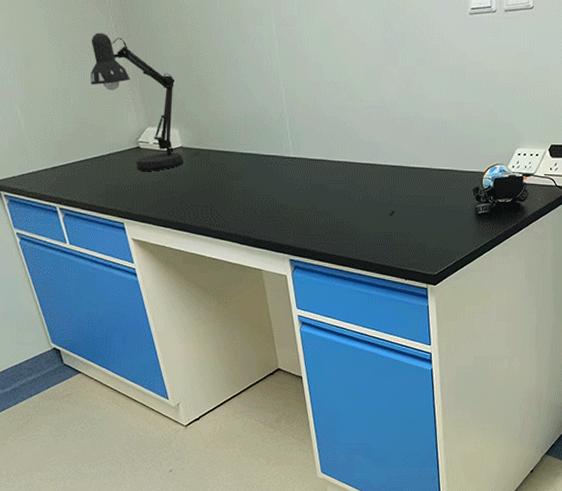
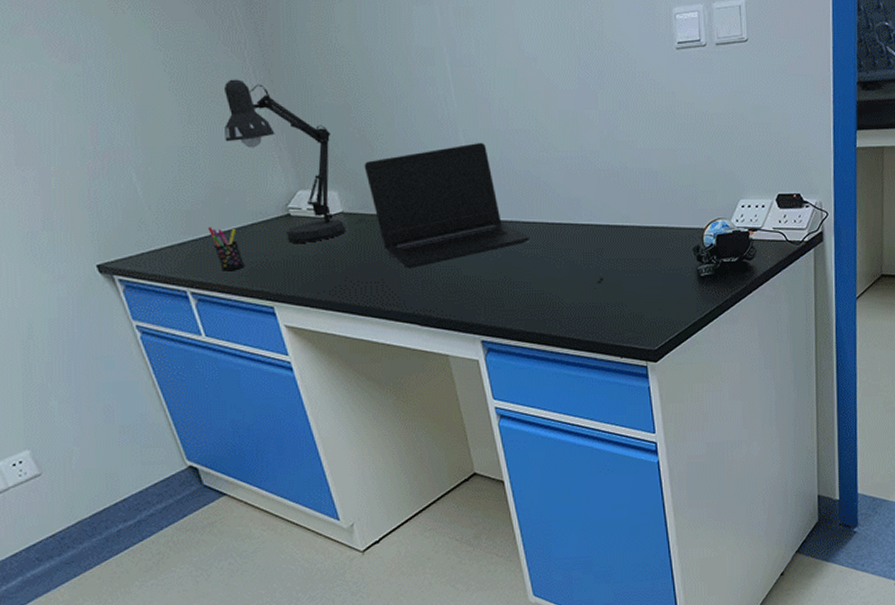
pen holder: none [75,155,103,192] -> present [208,227,245,271]
laptop: none [201,91,335,197] -> present [364,142,530,269]

